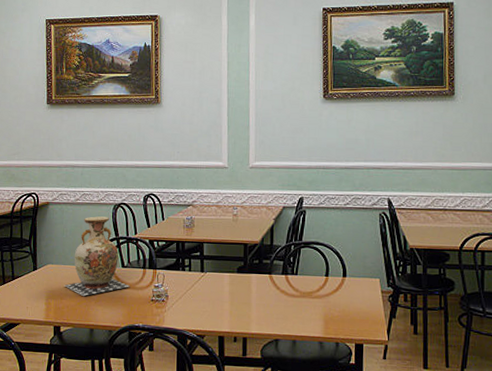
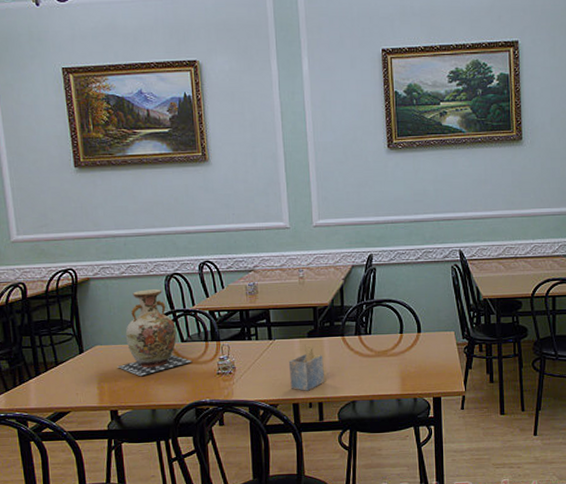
napkin holder: none [217,280,251,325] -> present [288,345,324,391]

